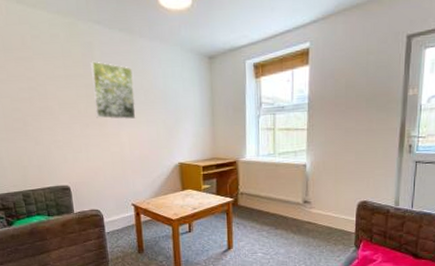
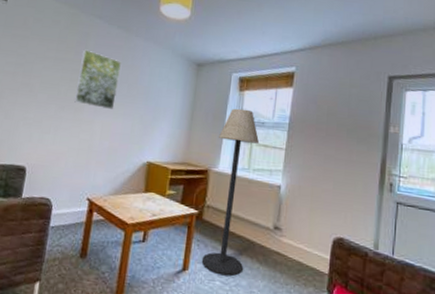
floor lamp: none [241,96,282,248] -> present [201,108,260,276]

